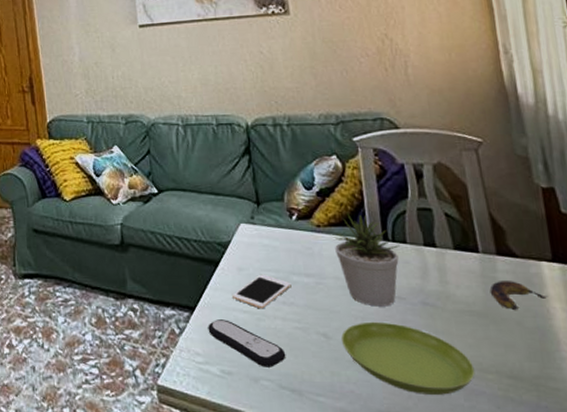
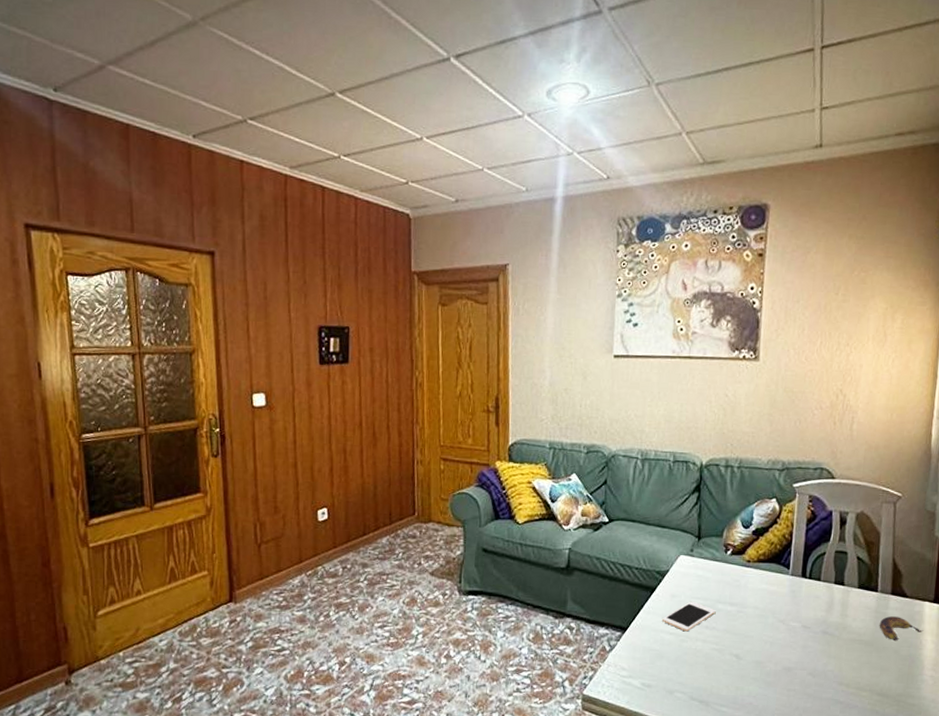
remote control: present [208,319,286,367] -> none [636,639,701,682]
potted plant: present [334,213,400,307] -> none [759,551,815,634]
saucer: present [341,321,475,395] -> none [750,646,853,708]

